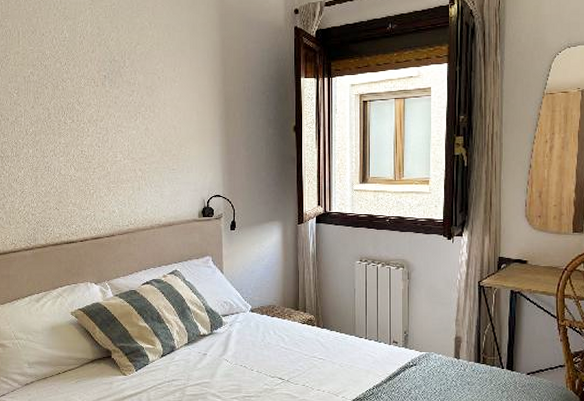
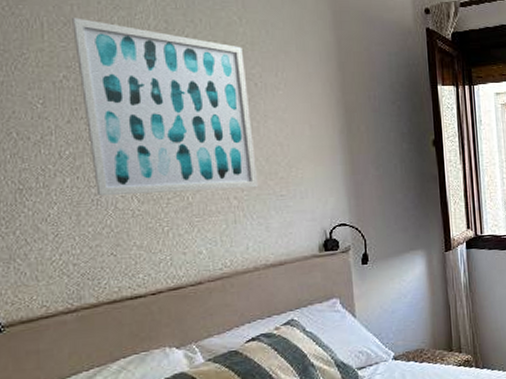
wall art: none [38,27,157,163] -> present [72,17,259,195]

